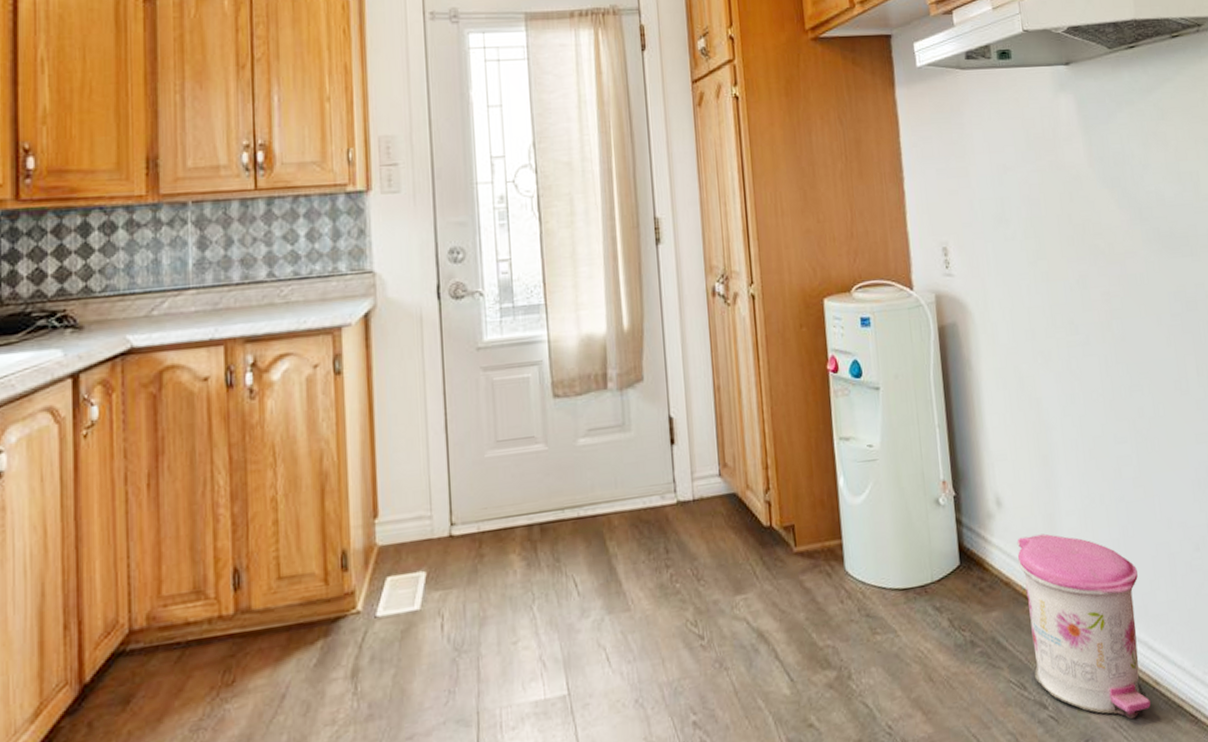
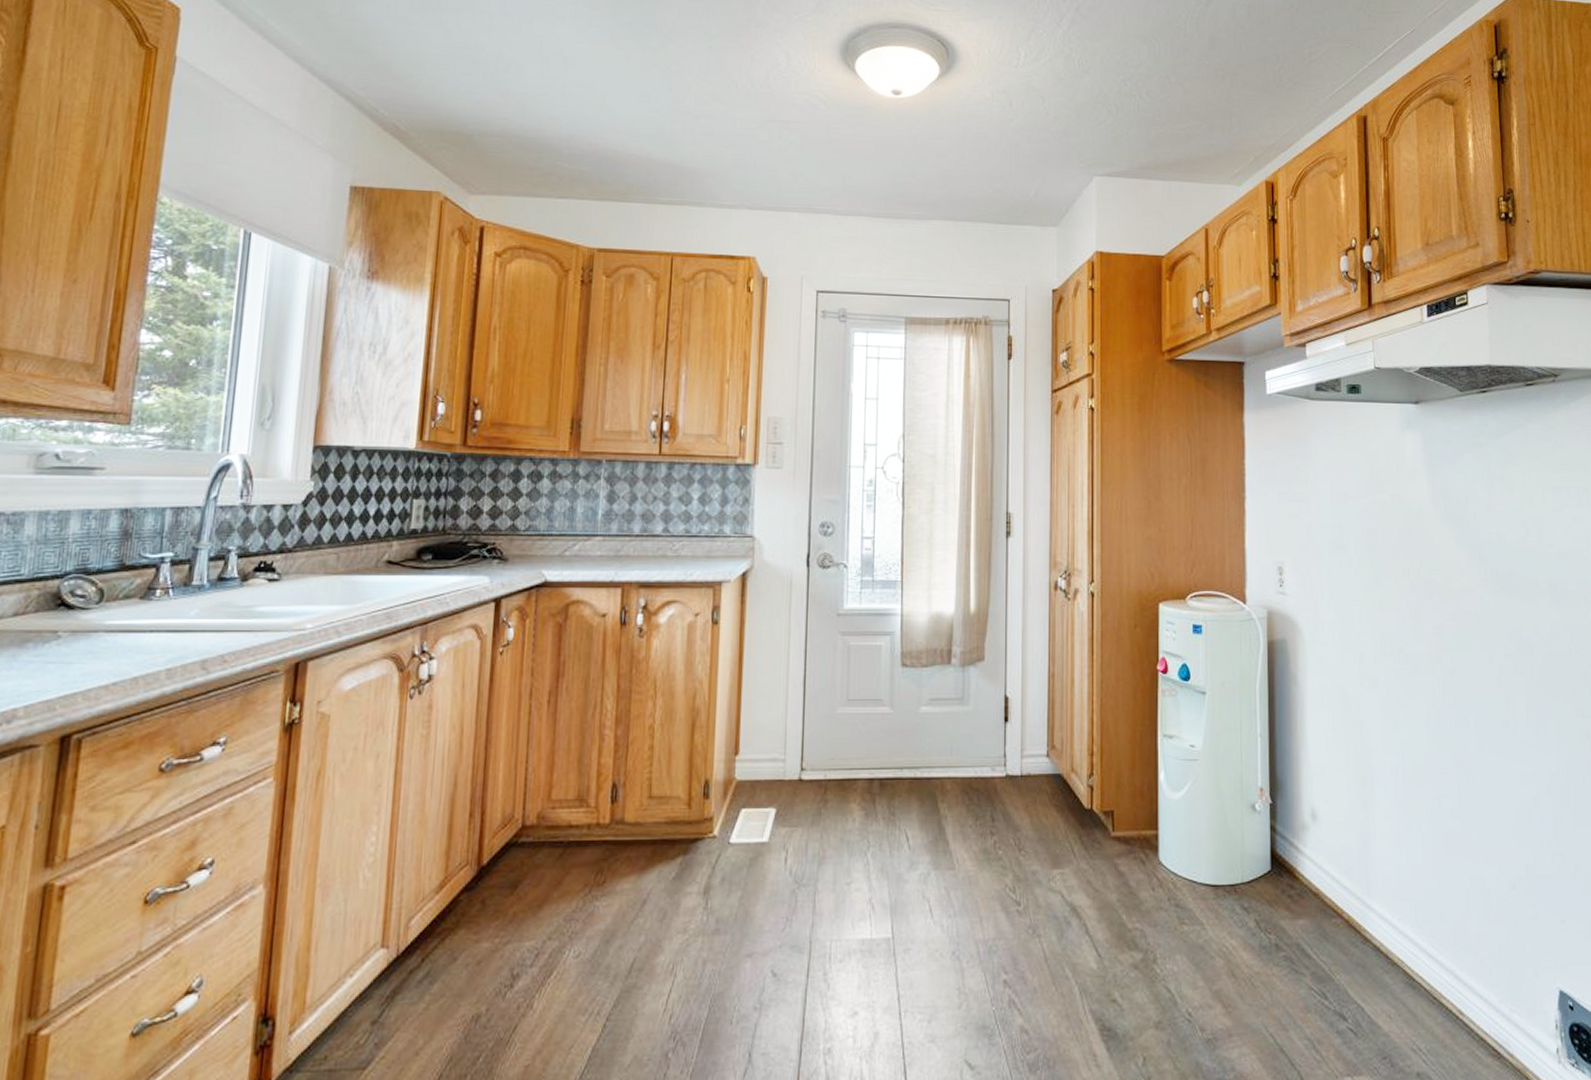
trash can: present [1017,533,1151,720] -> none [1329,851,1452,1045]

